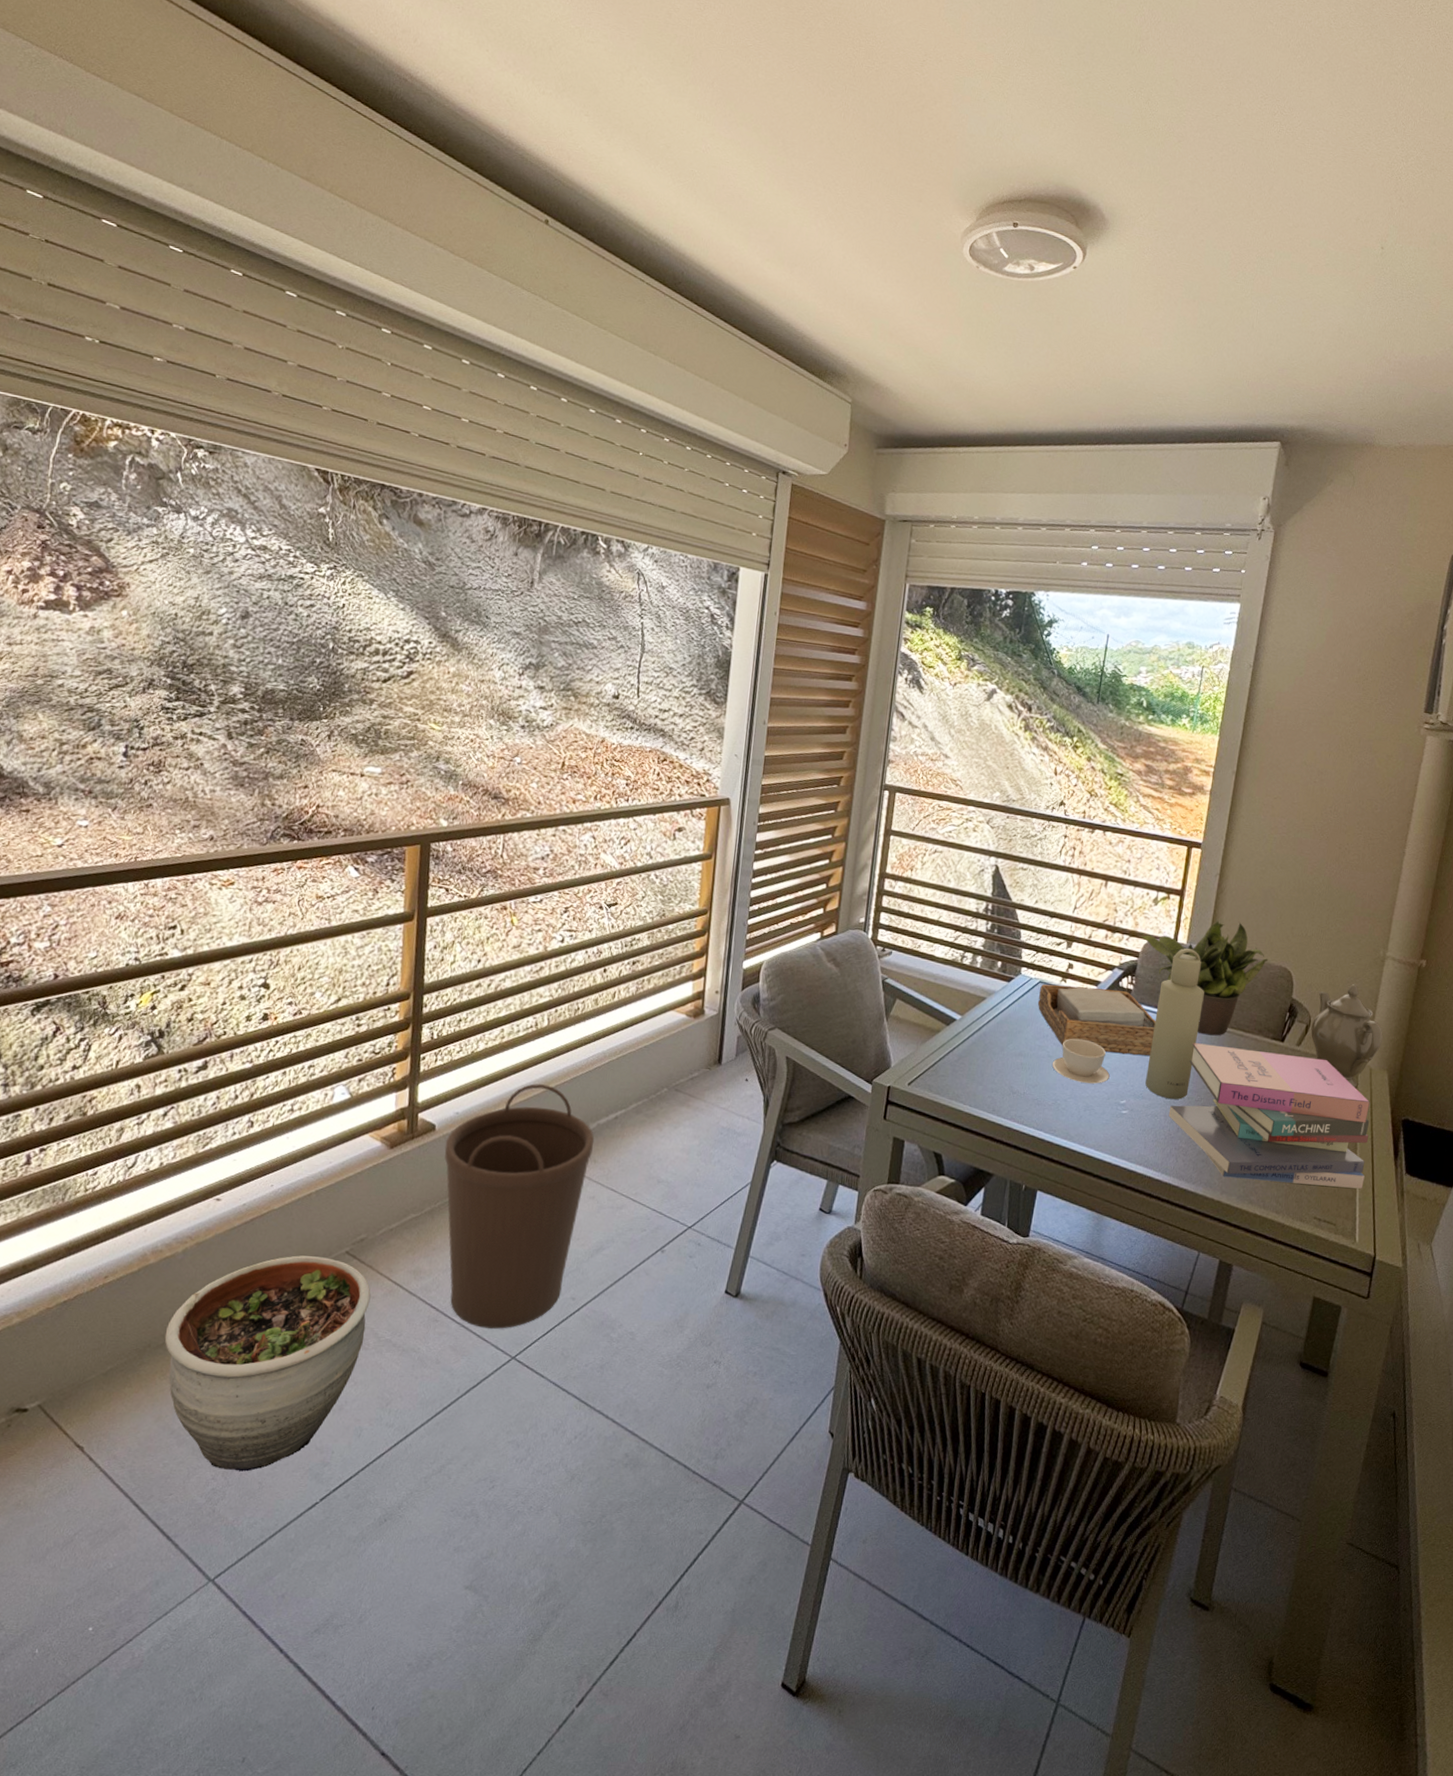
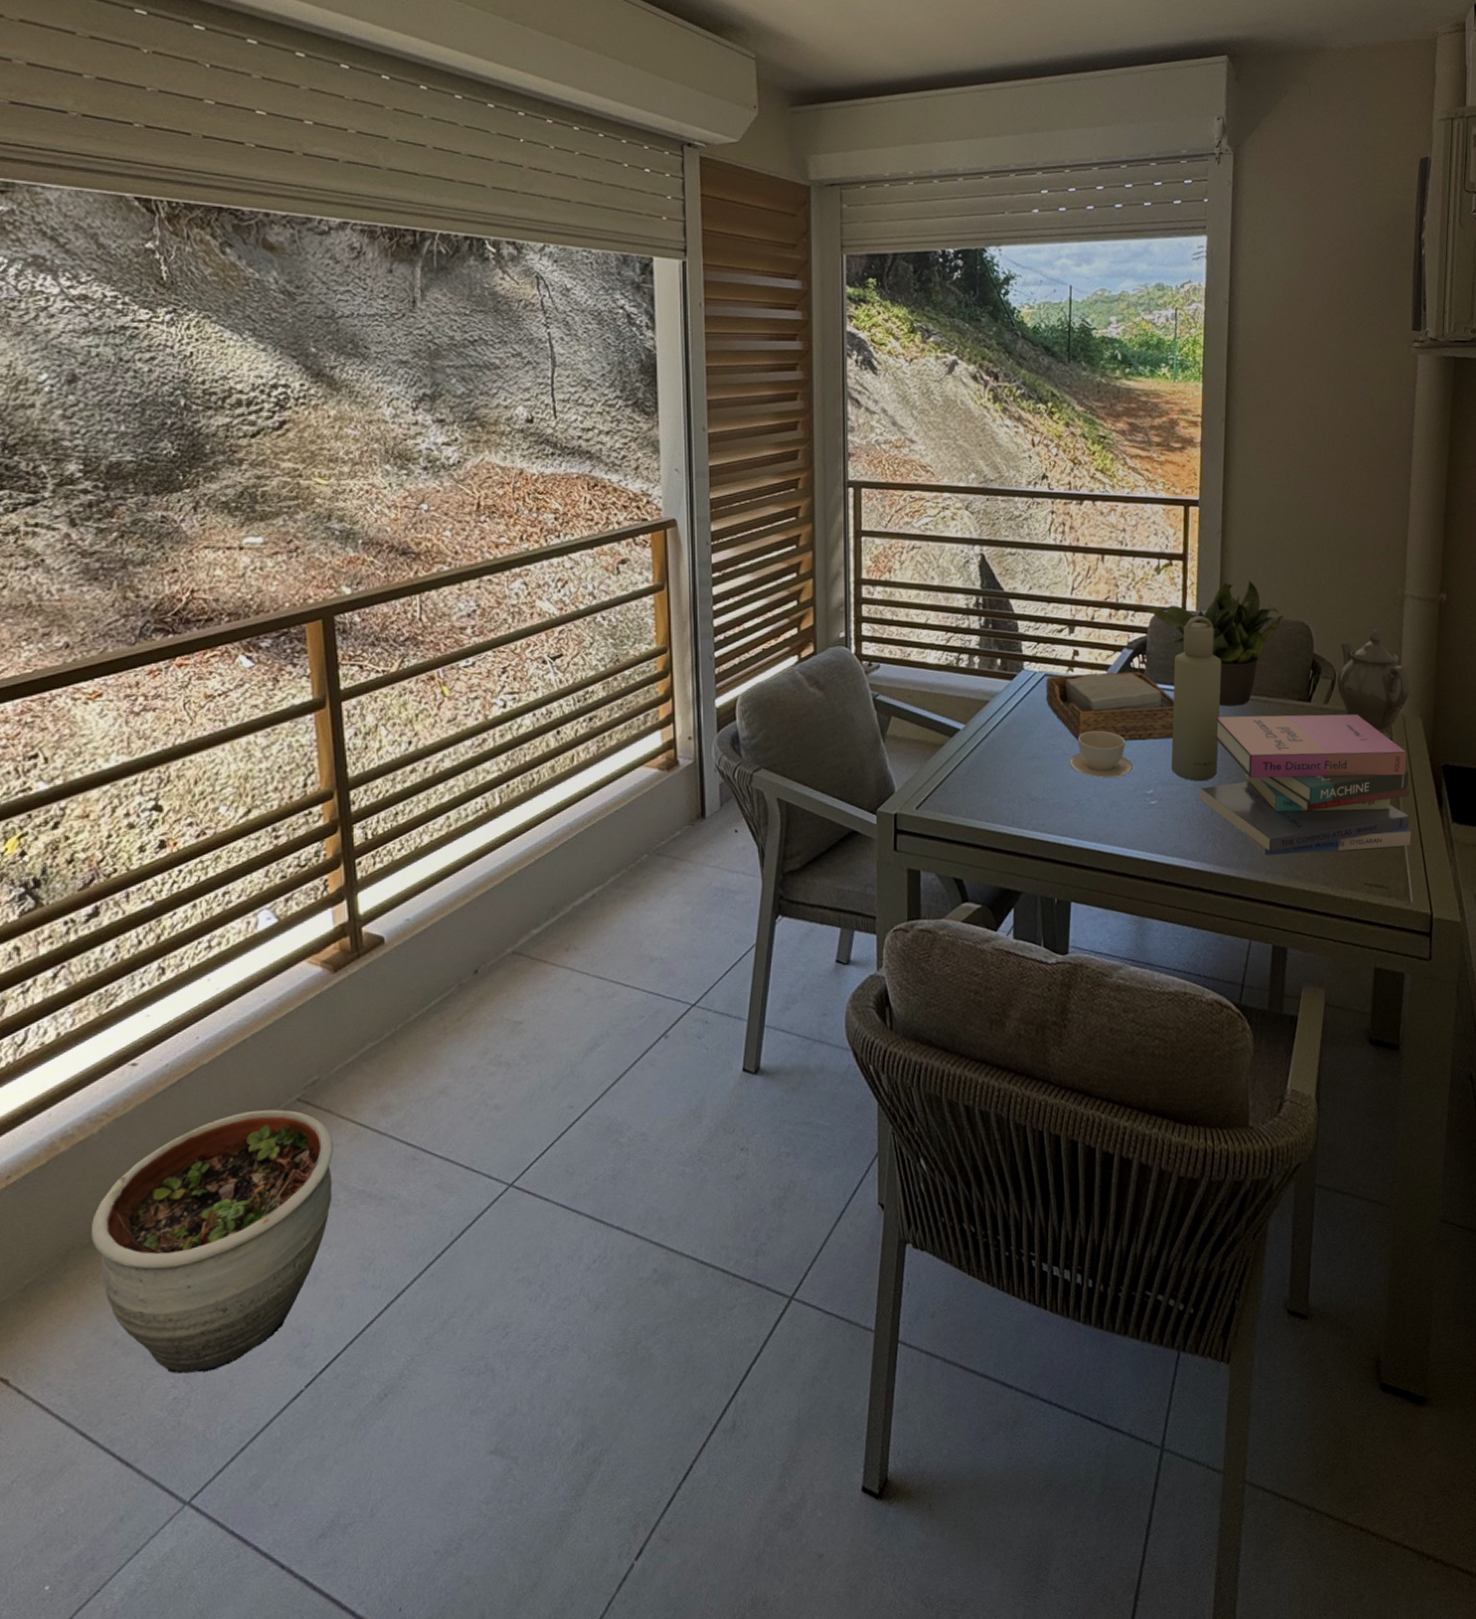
basket: present [444,1083,595,1329] -> none [398,870,572,1158]

